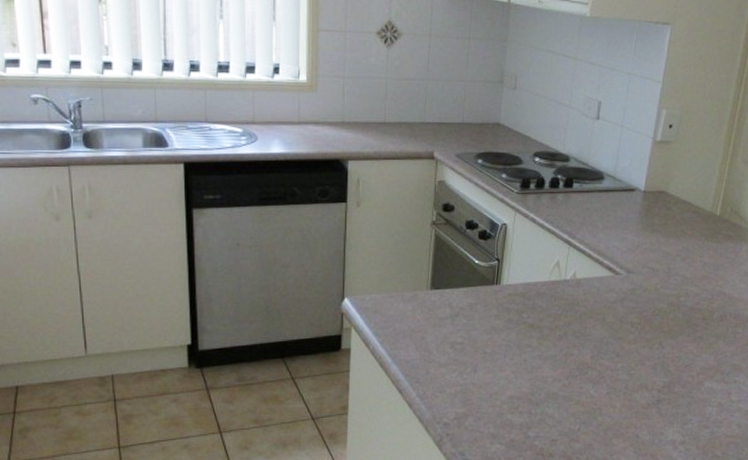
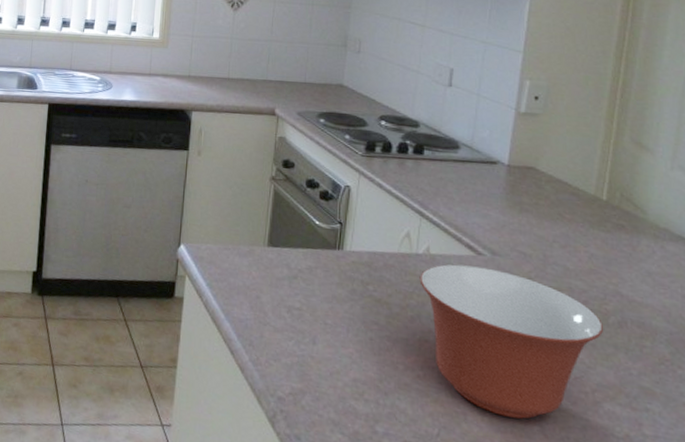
mixing bowl: none [567,285,709,405] -> present [419,264,603,419]

